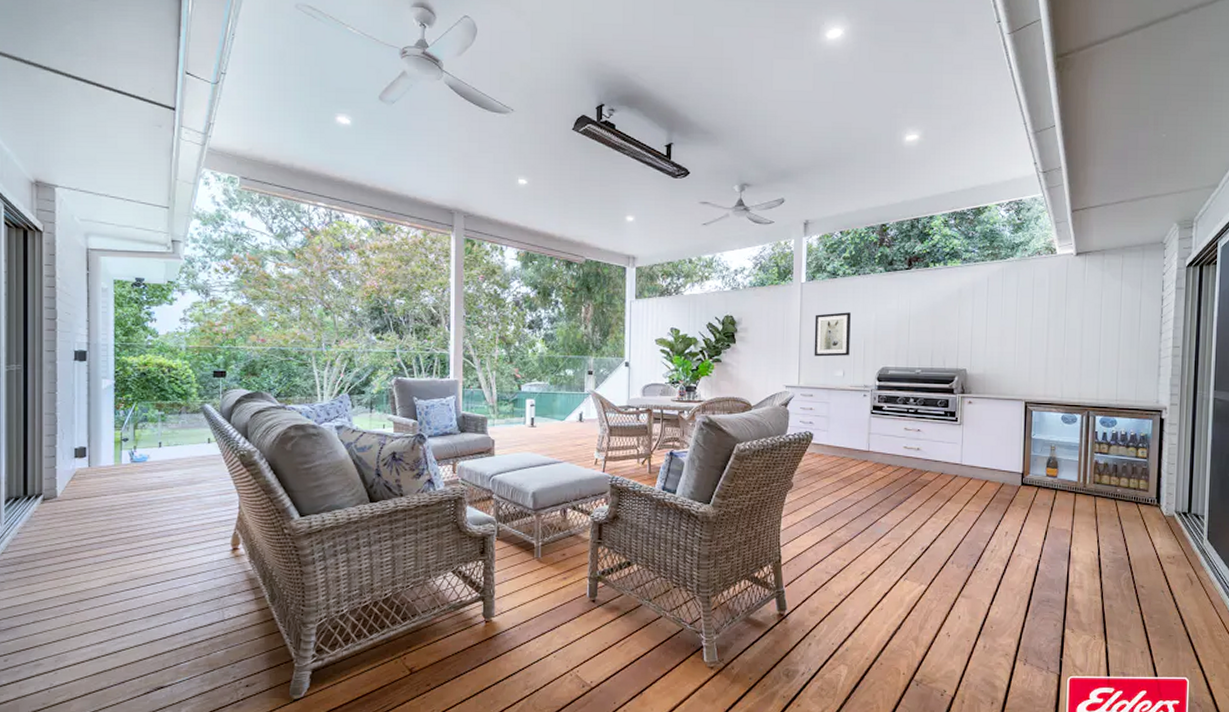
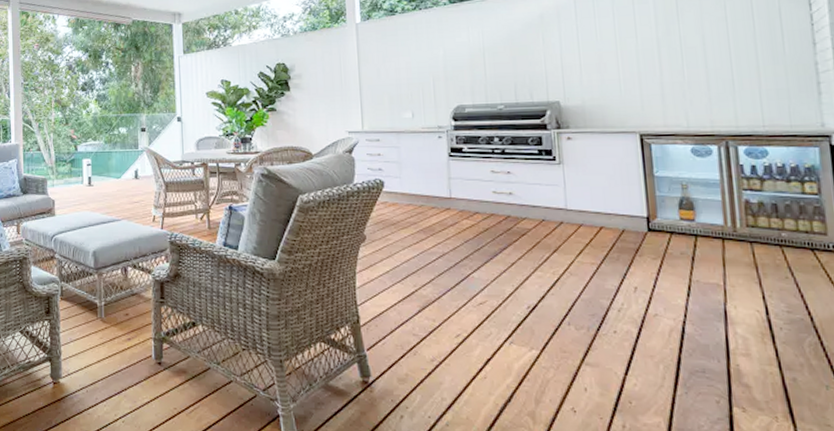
wall art: present [814,312,851,357] -> none [374,50,418,99]

